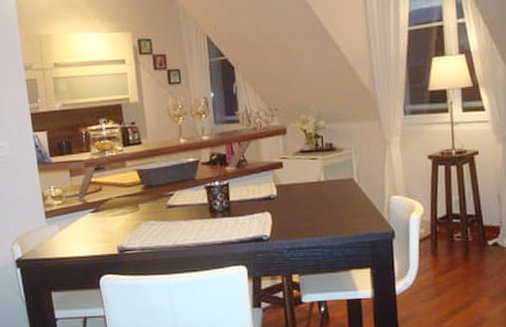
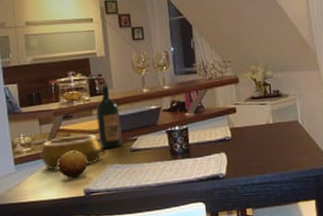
decorative bowl: none [70,188,137,226] -> present [39,134,103,171]
fruit: none [90,204,121,234] -> present [58,150,87,178]
wine bottle: none [128,133,158,204] -> present [95,84,122,149]

